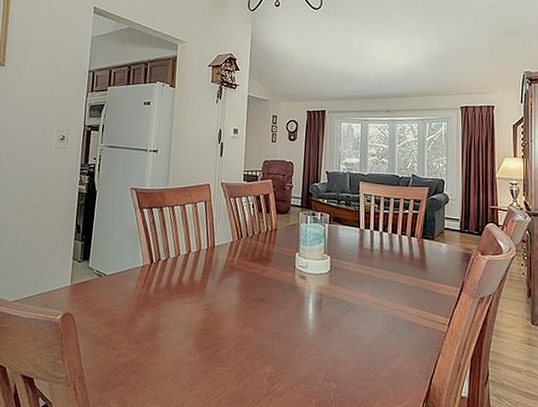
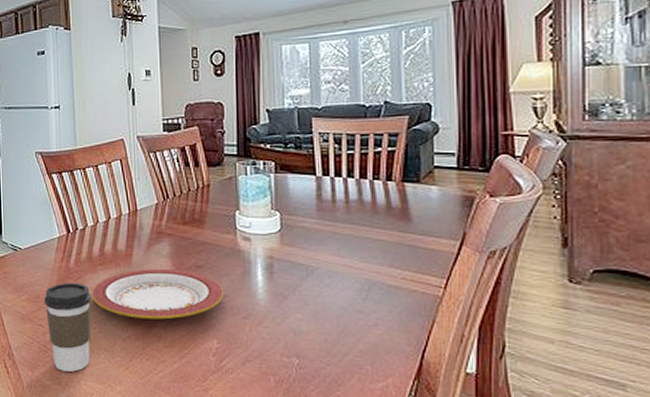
coffee cup: none [121,308,166,394] -> present [44,282,92,372]
plate: none [165,299,281,346] -> present [91,269,224,320]

